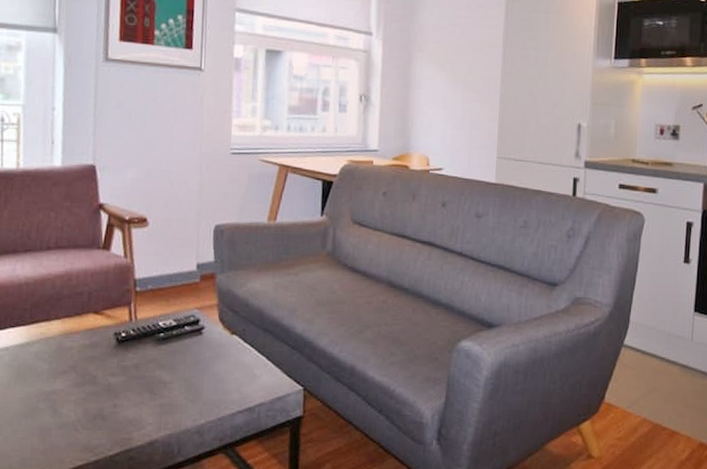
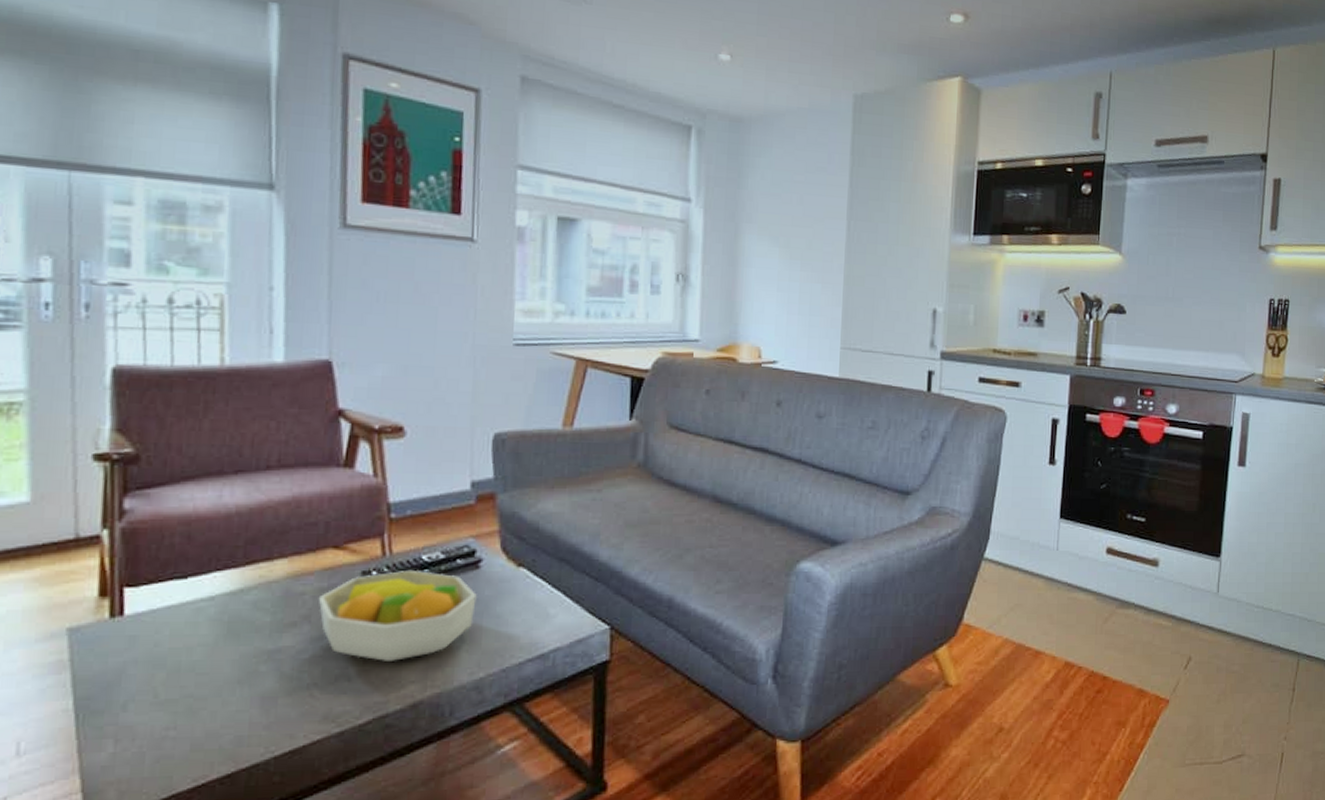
fruit bowl: none [82,333,200,406] -> present [318,569,477,661]

